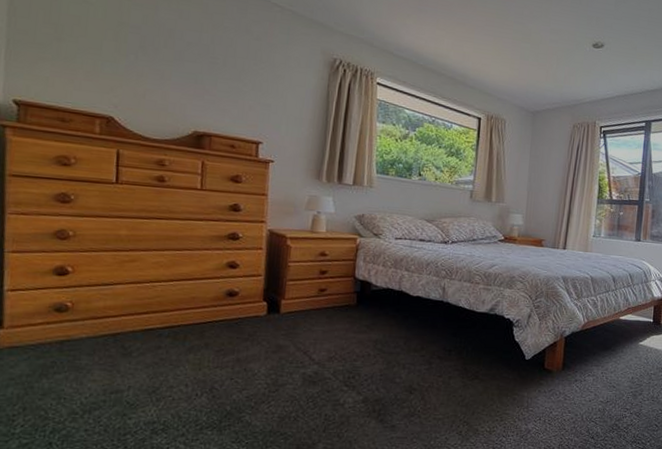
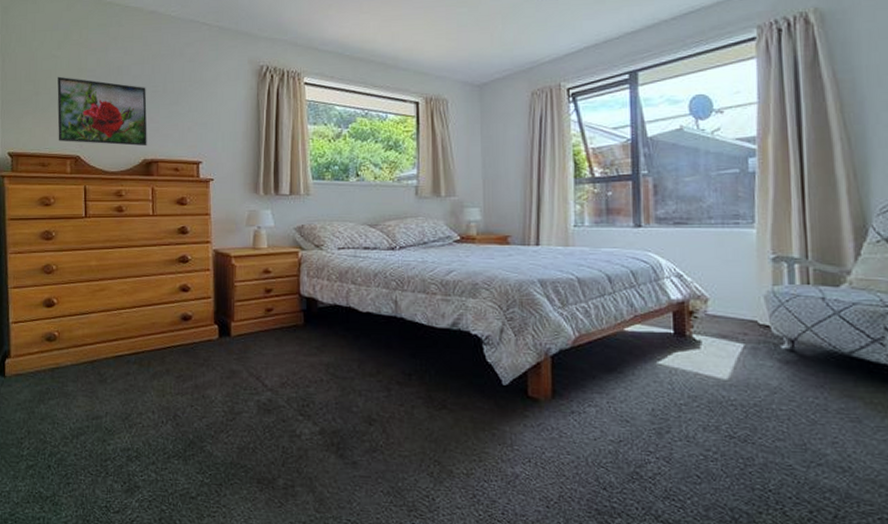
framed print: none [85,25,203,118] -> present [57,76,148,147]

